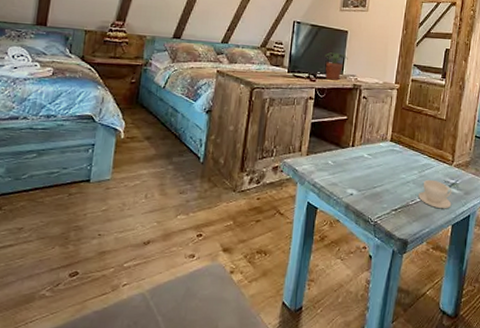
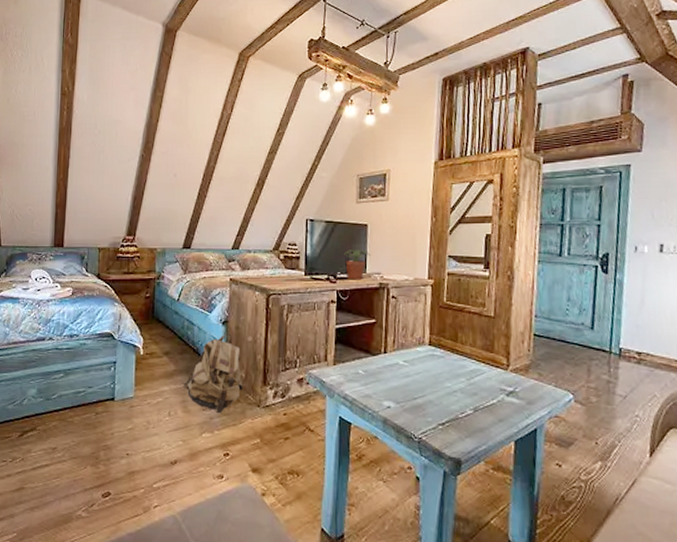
backpack: none [162,121,222,196] -> present [184,333,243,413]
teacup: present [418,179,452,209] -> none [469,387,512,422]

